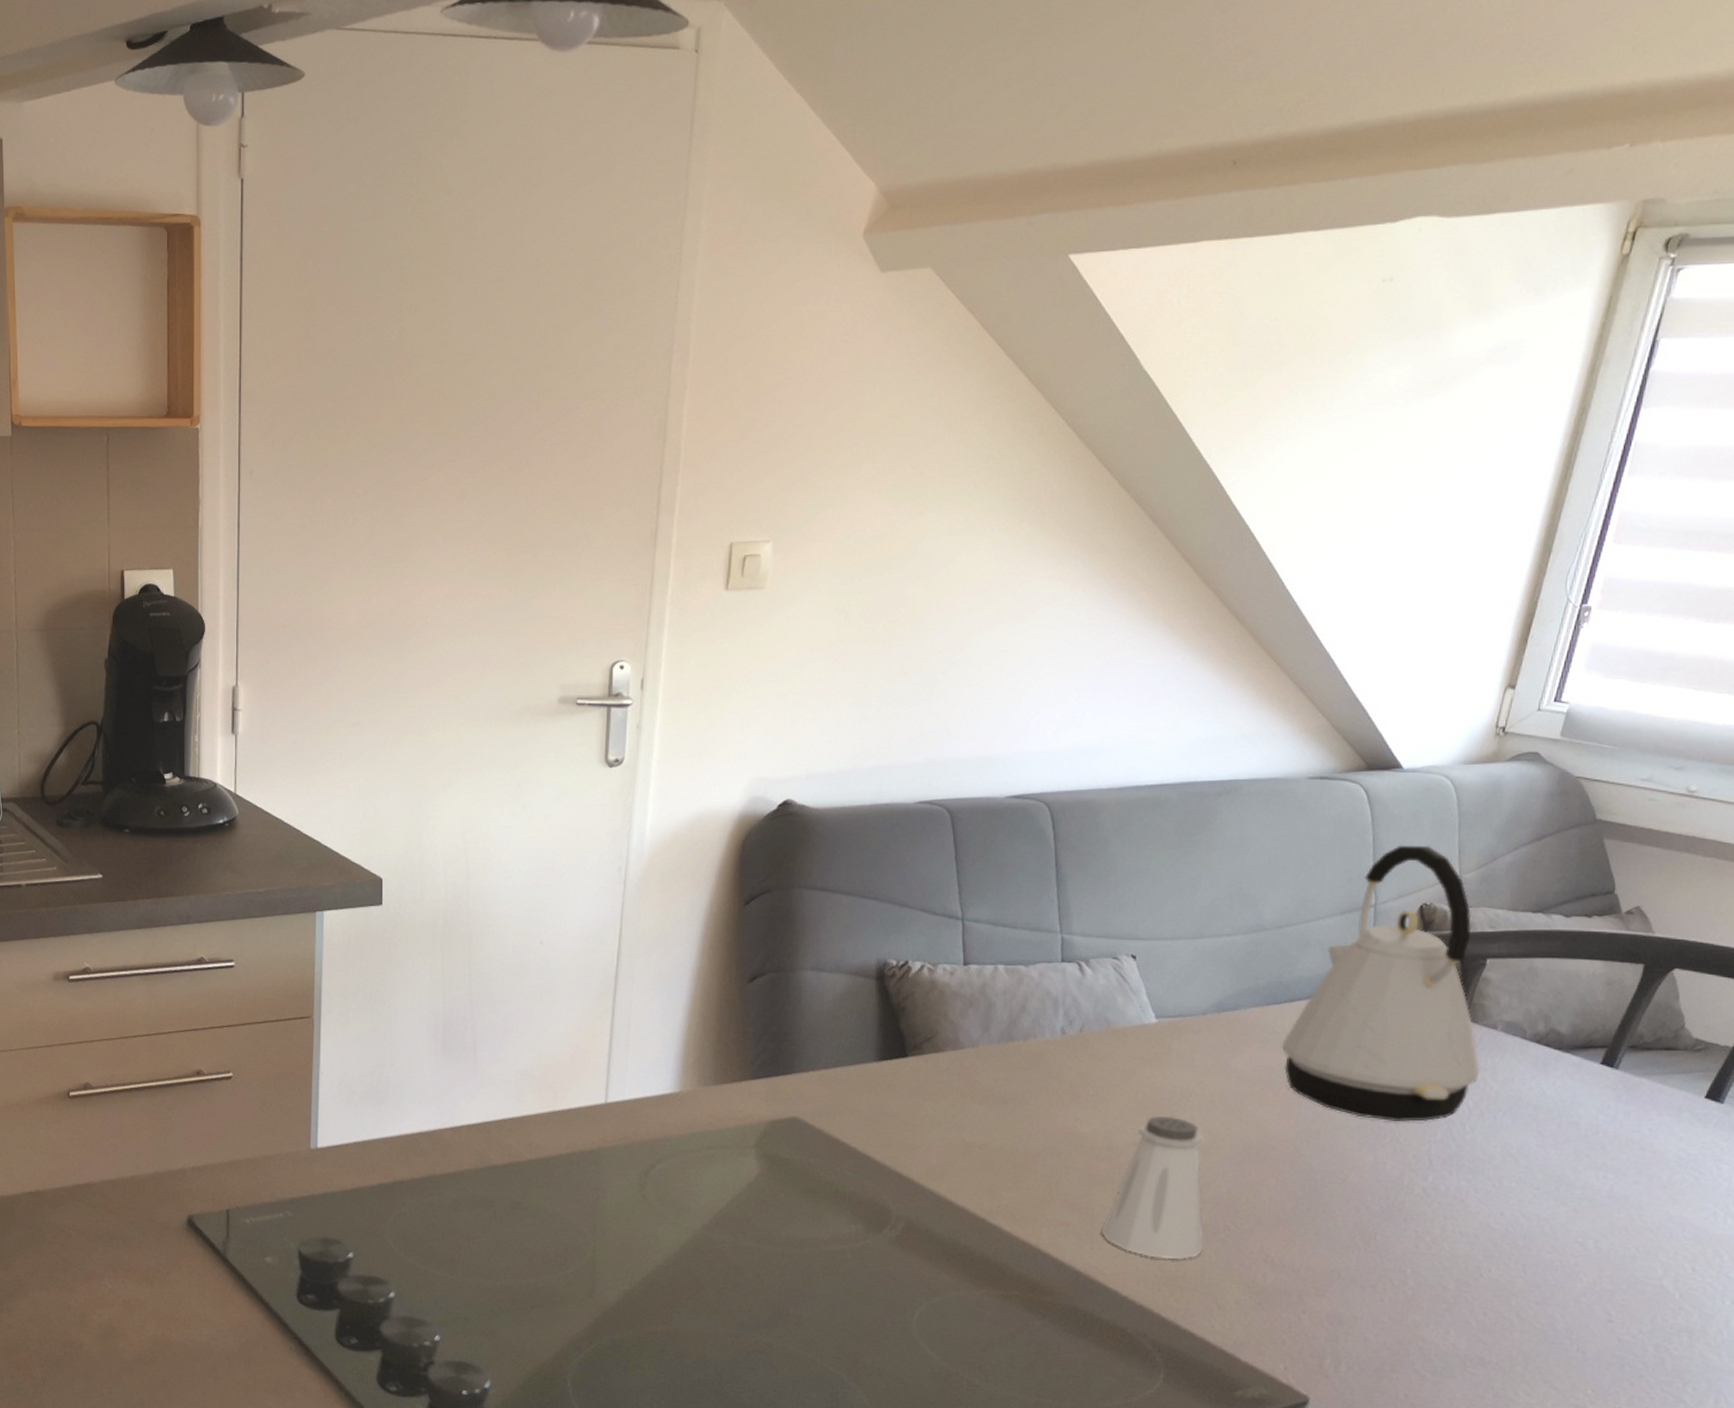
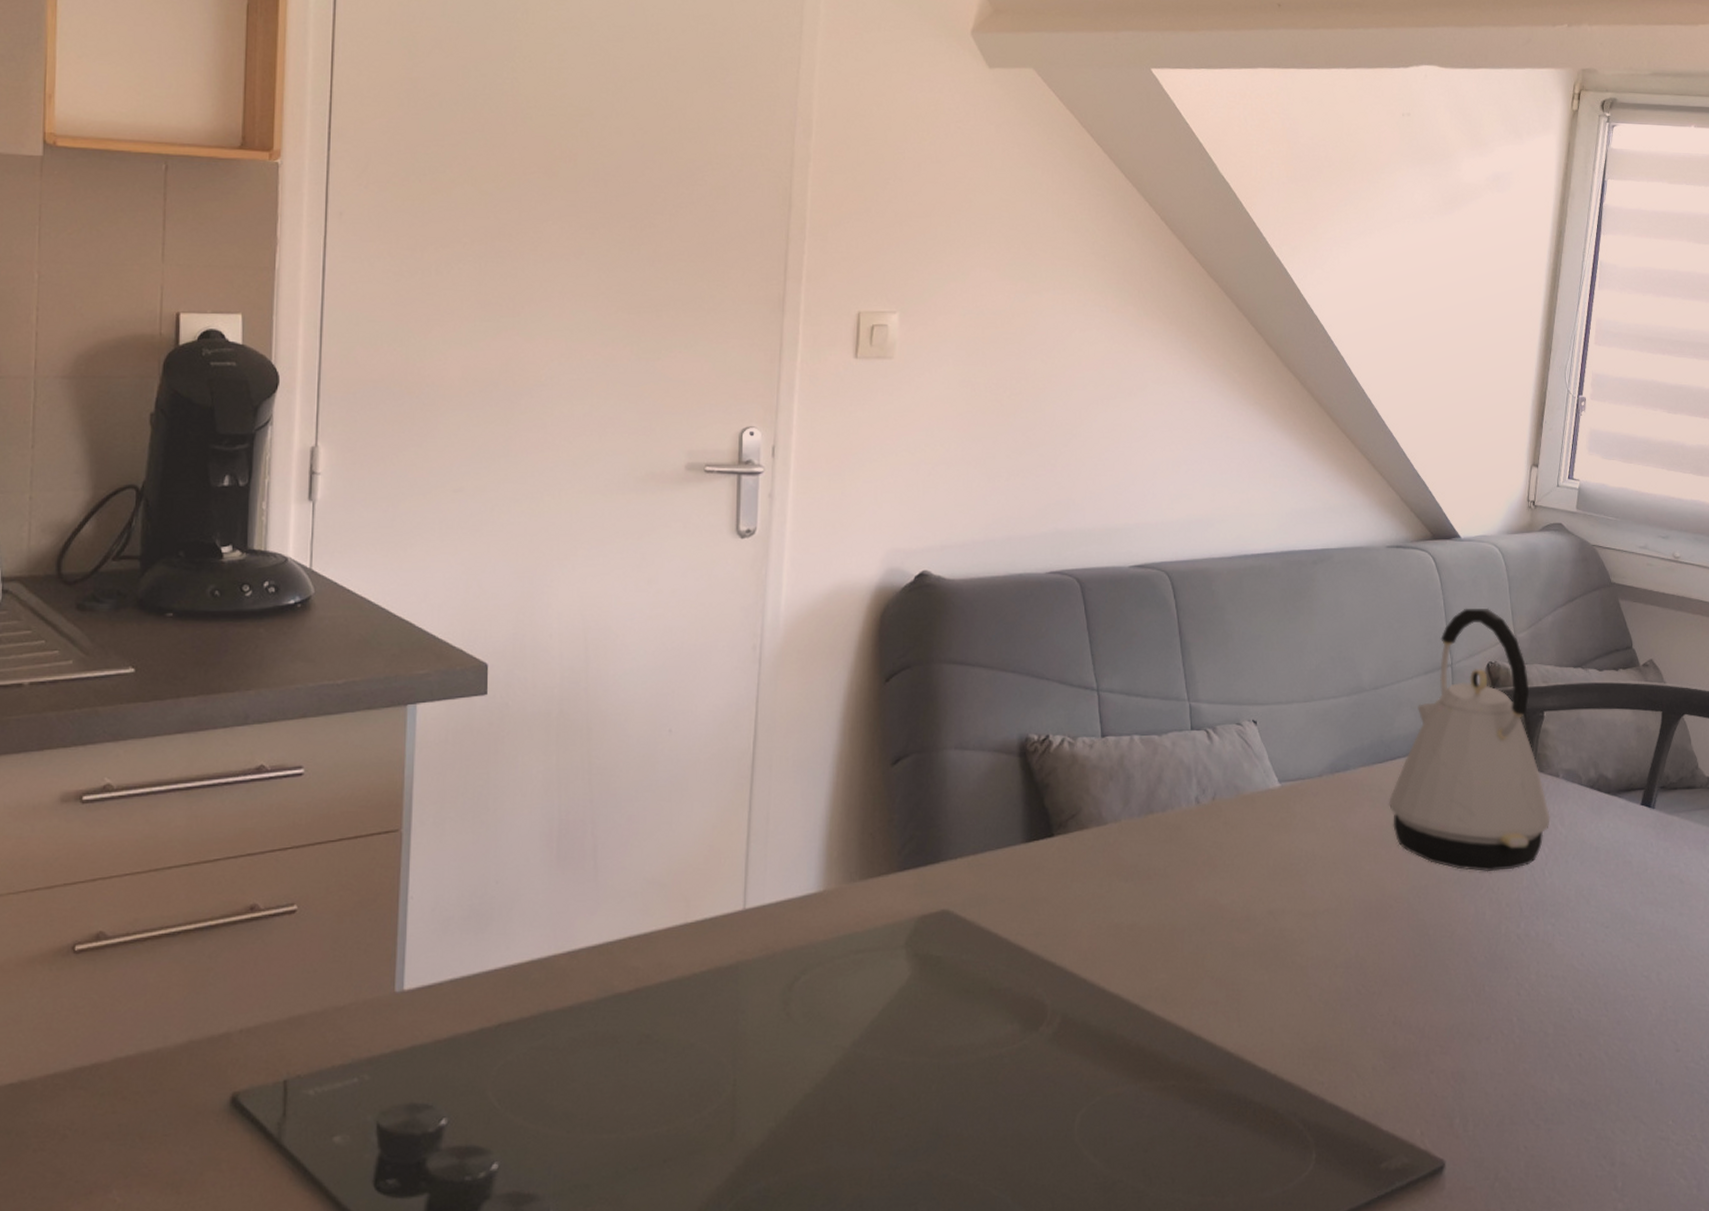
saltshaker: present [1100,1116,1205,1259] -> none [1246,880,1340,1031]

